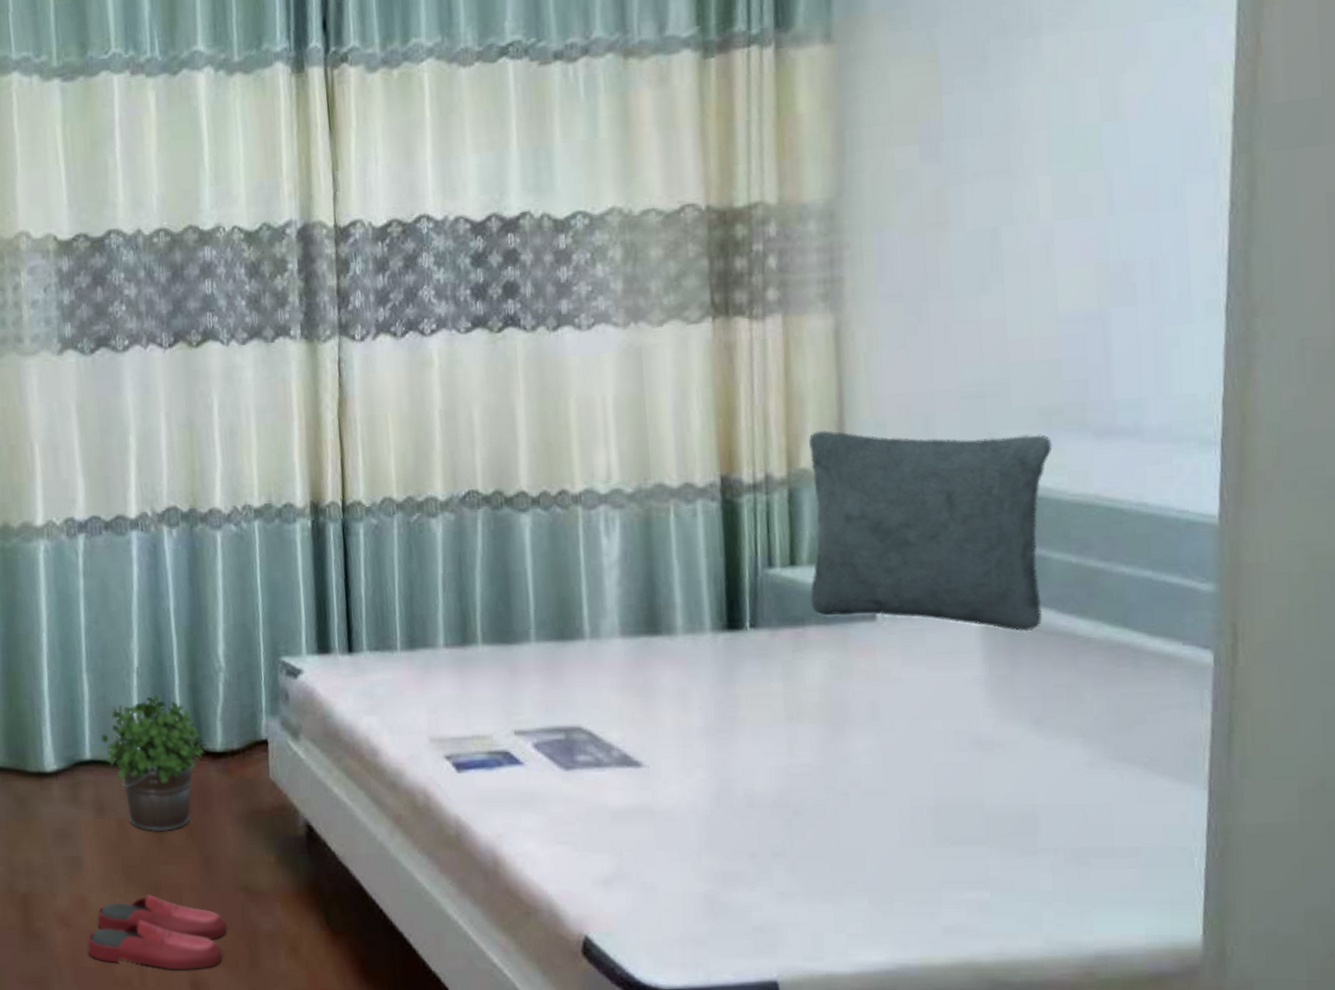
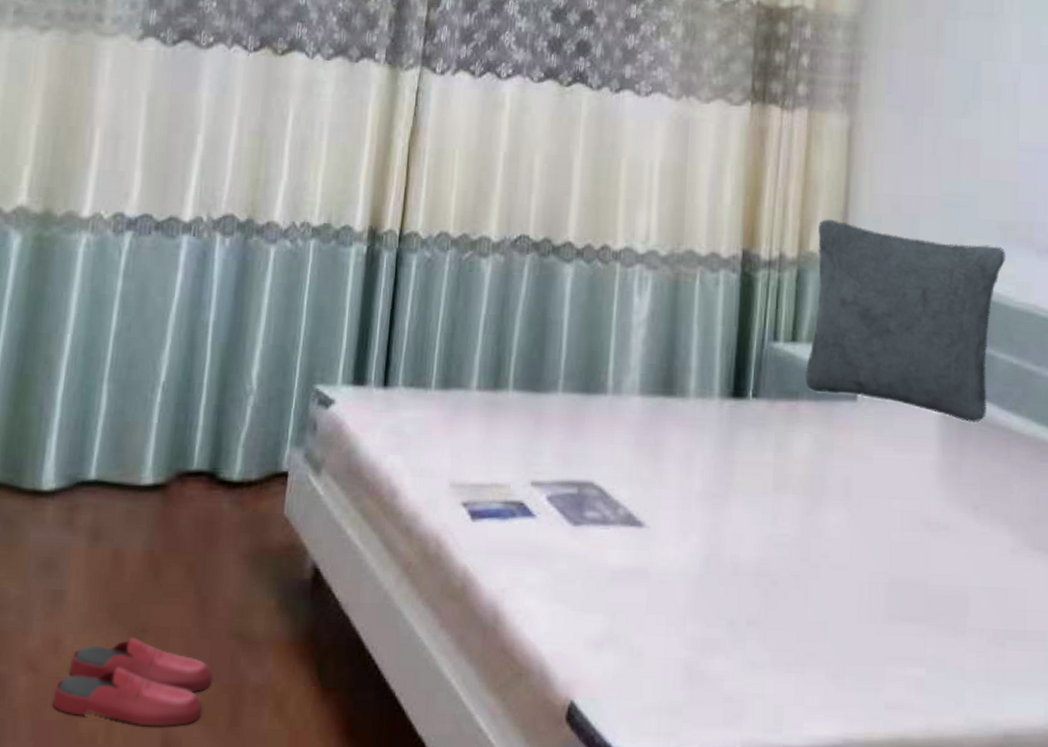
potted plant: present [100,695,204,831] -> none [110,413,220,566]

